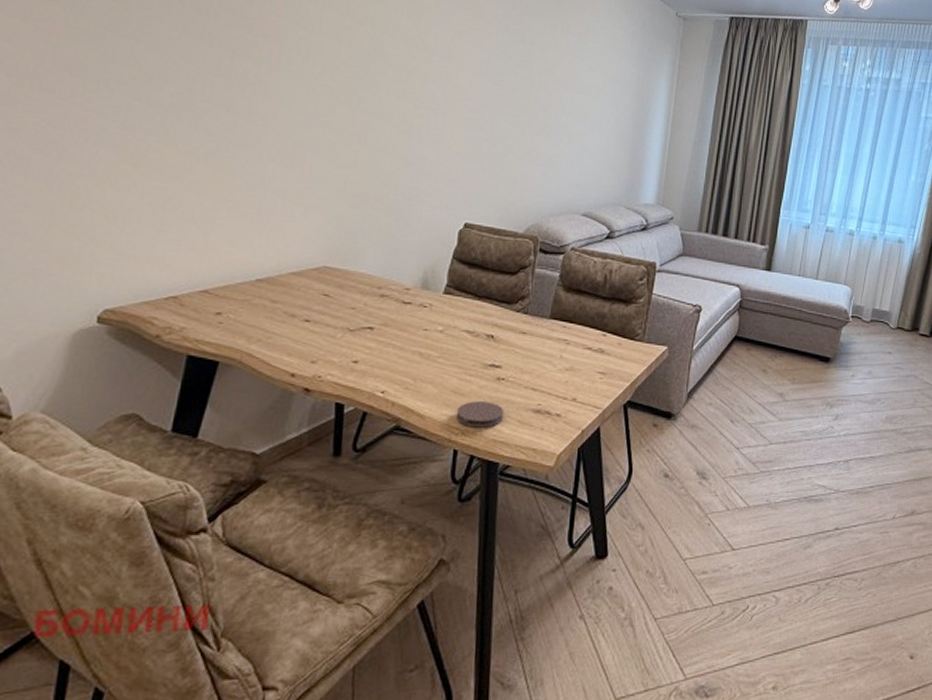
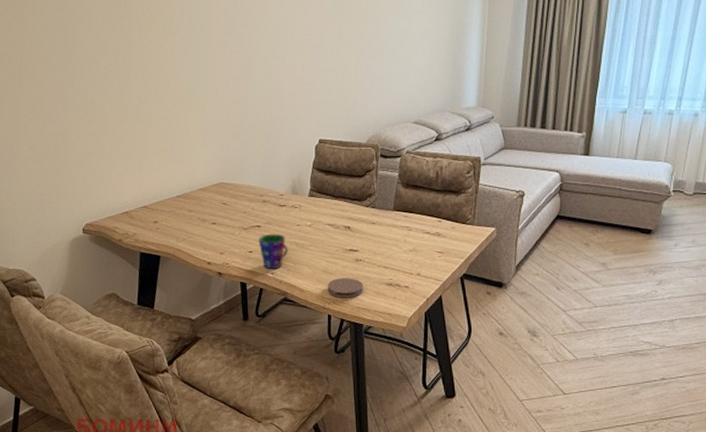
cup: none [368,338,409,387] -> present [258,233,288,270]

